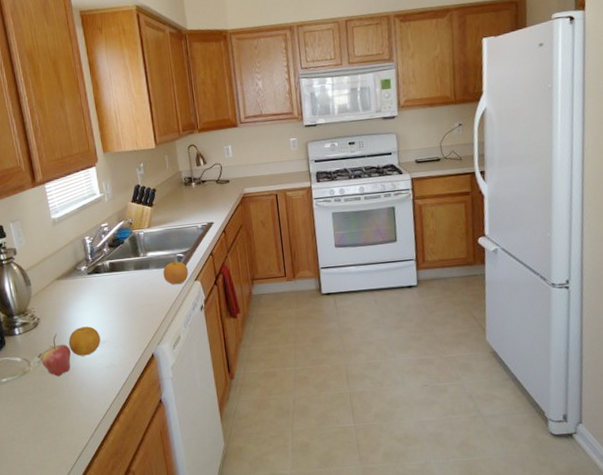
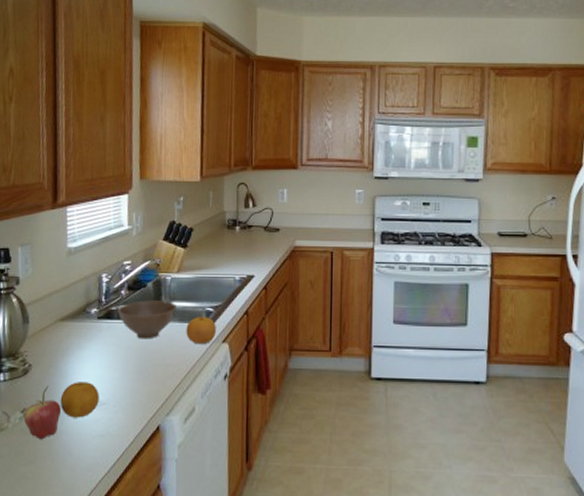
bowl: none [103,252,153,286] -> present [118,300,177,339]

